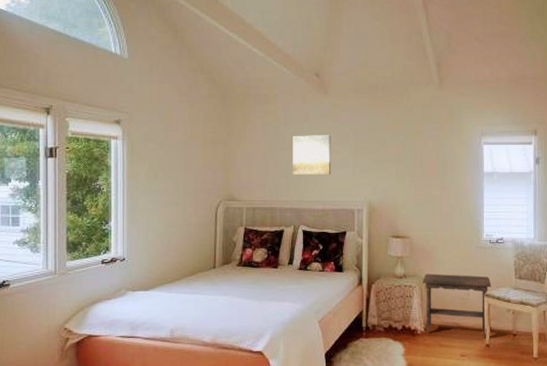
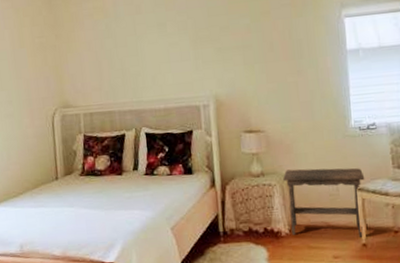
wall art: present [292,135,332,175] -> none [125,26,171,74]

